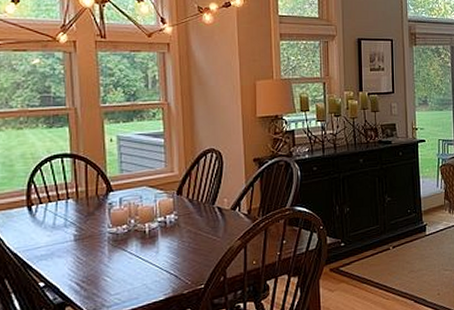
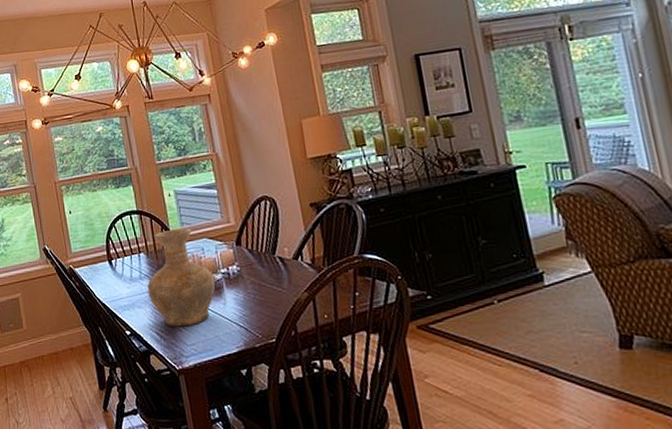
vase: none [72,175,150,277] -> present [147,228,216,327]

